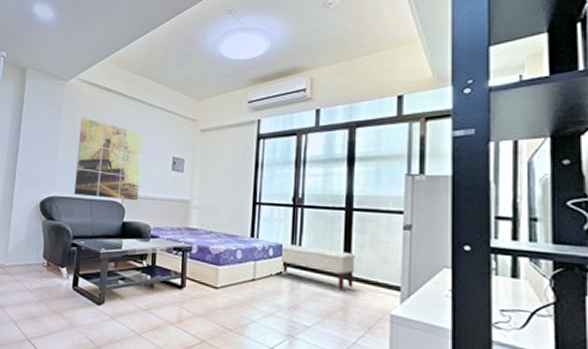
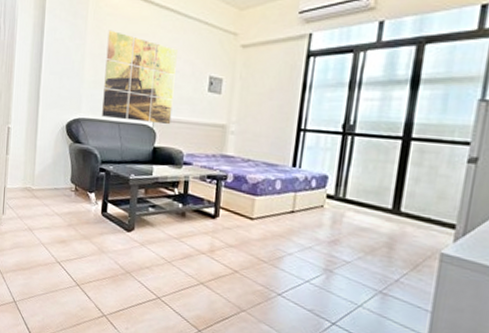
bench: present [279,243,355,290] -> none [321,174,409,225]

